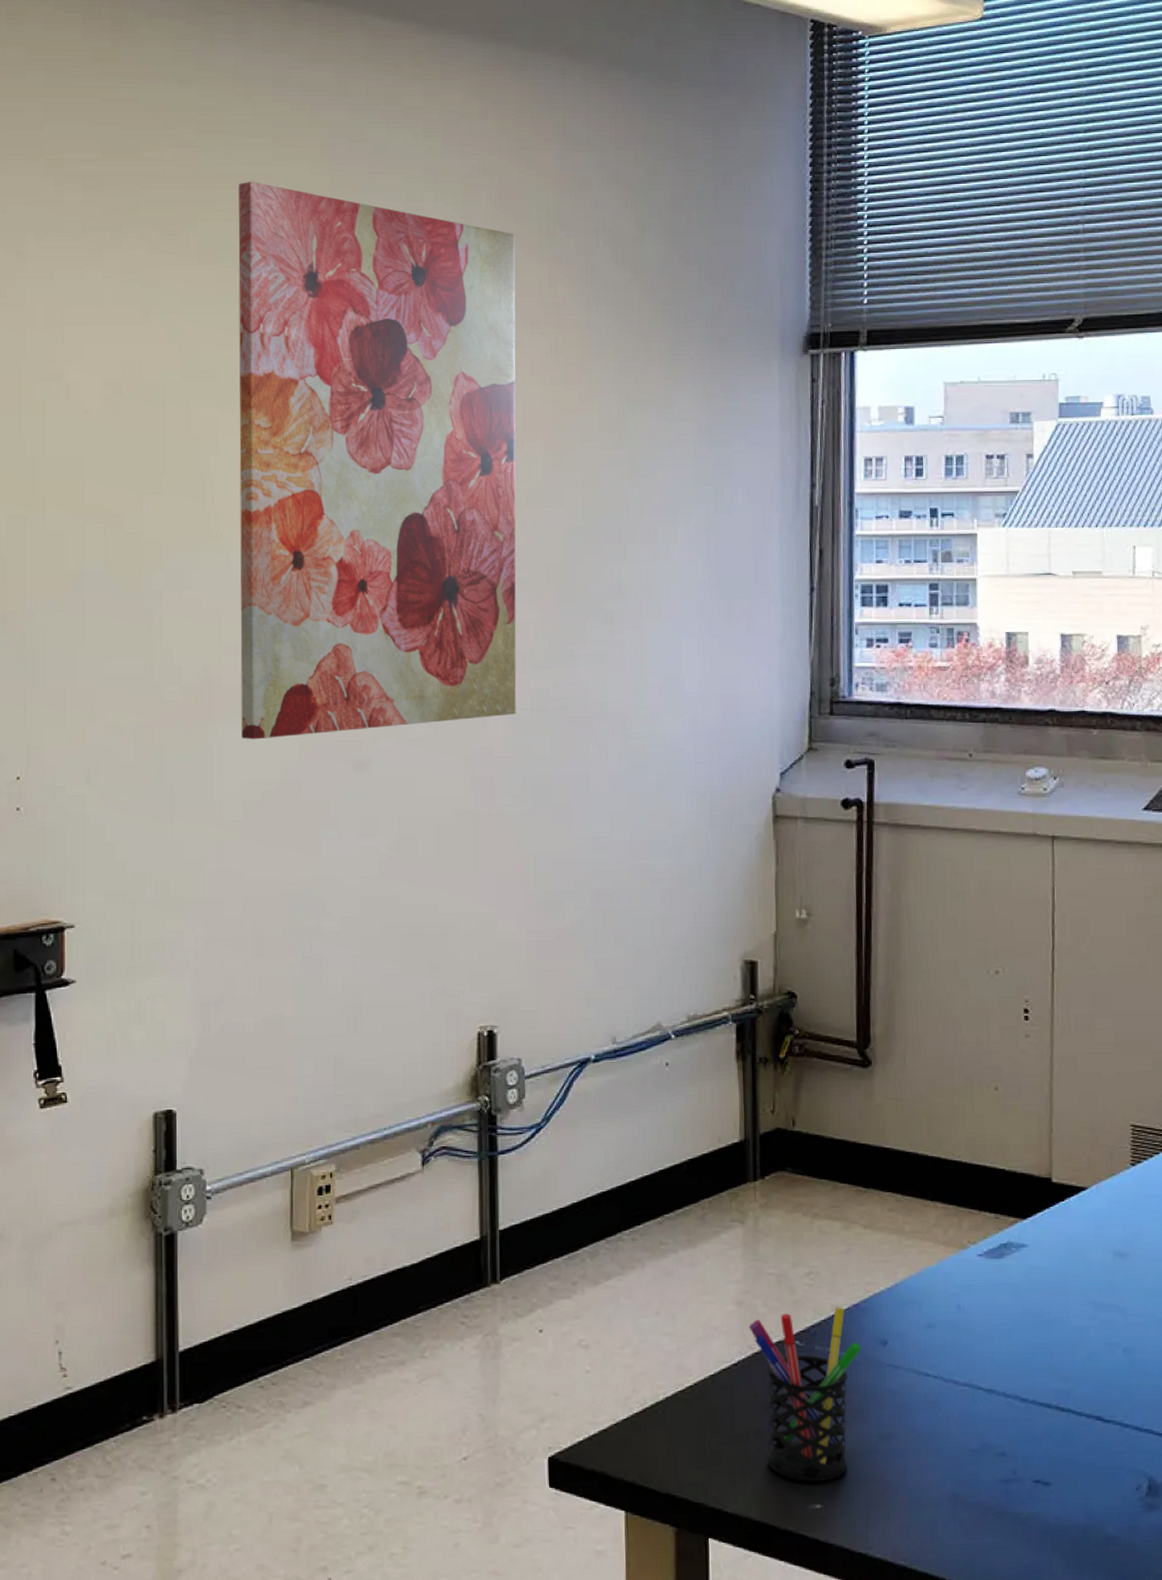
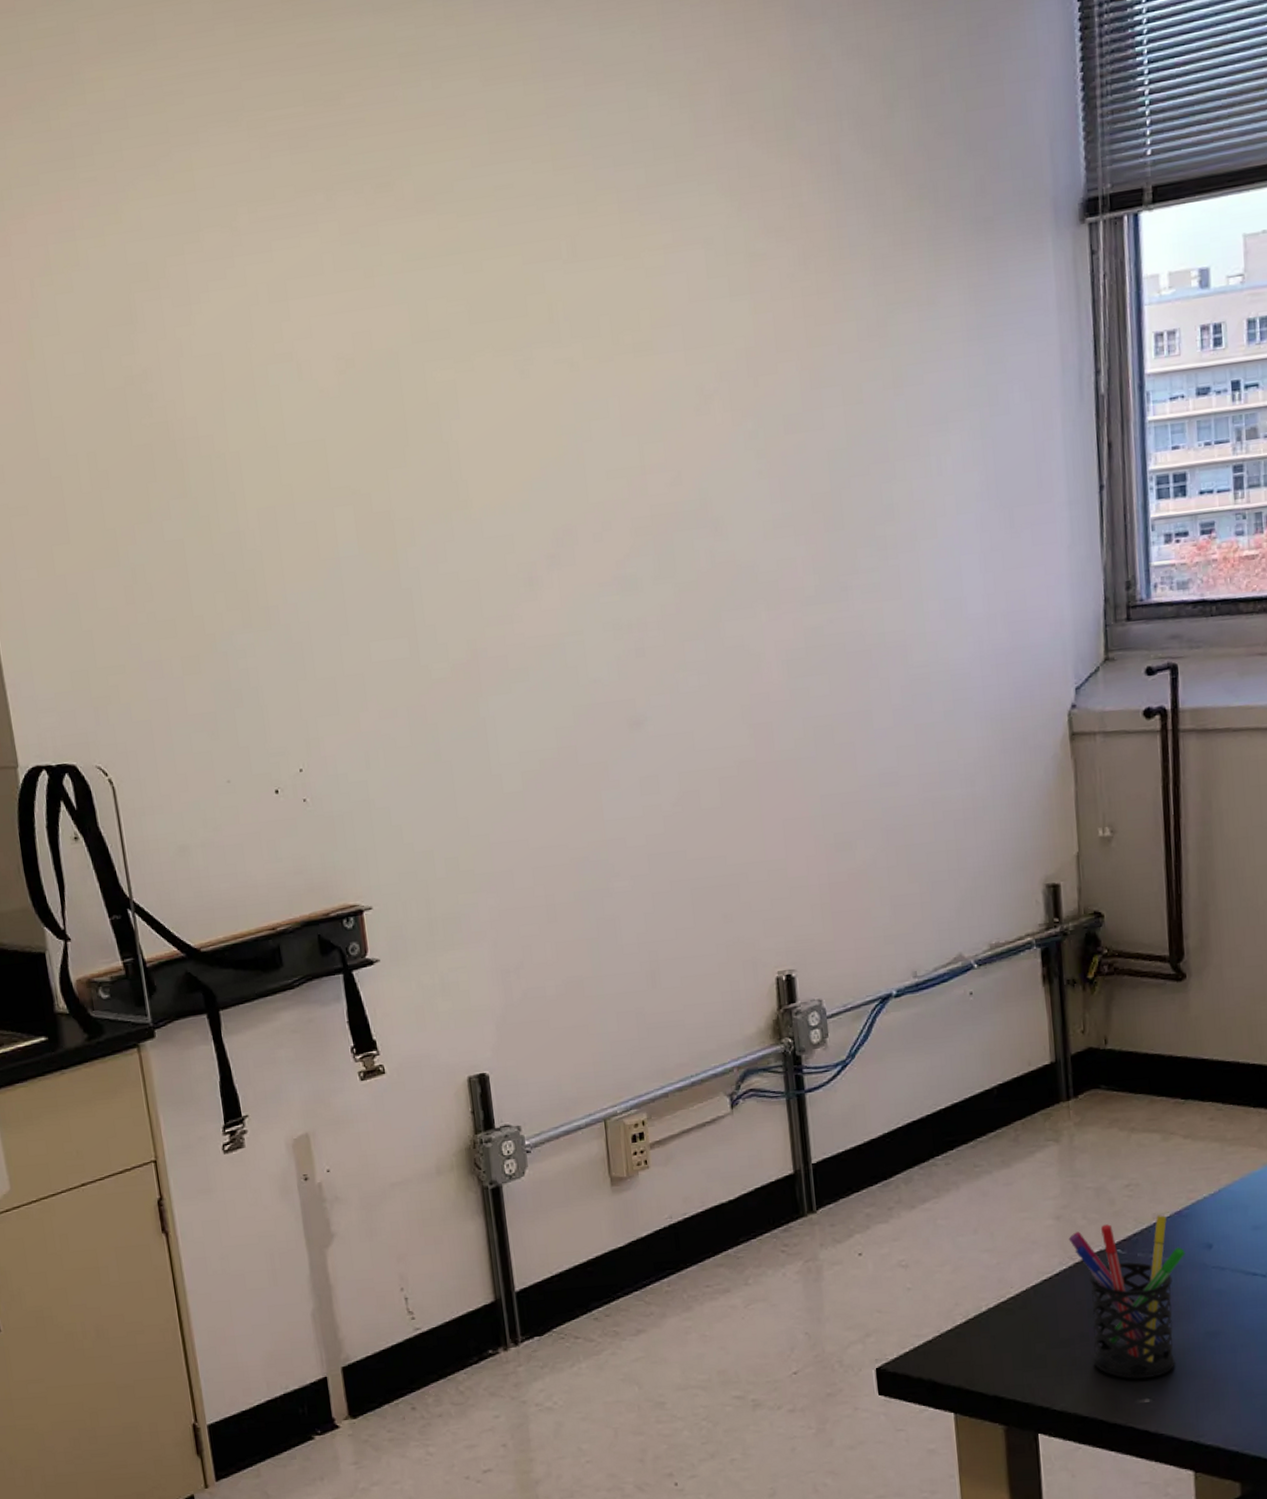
wall art: present [238,181,517,740] -> none [449,113,791,710]

